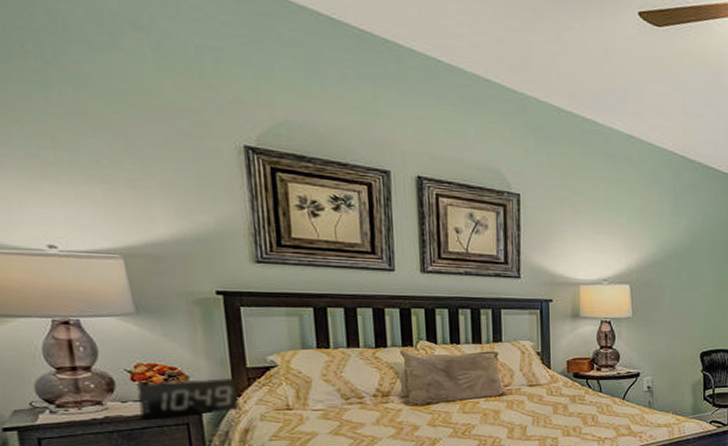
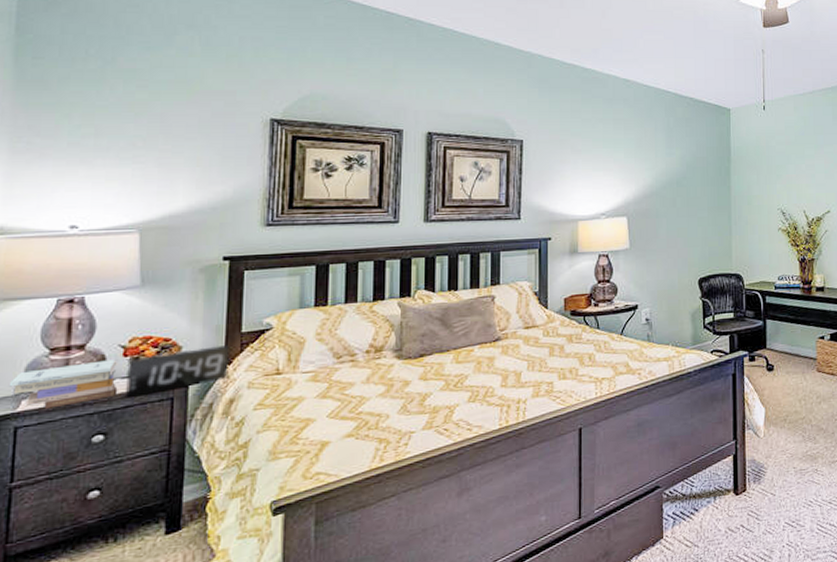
books: none [21,383,133,424] -> present [8,360,118,409]

